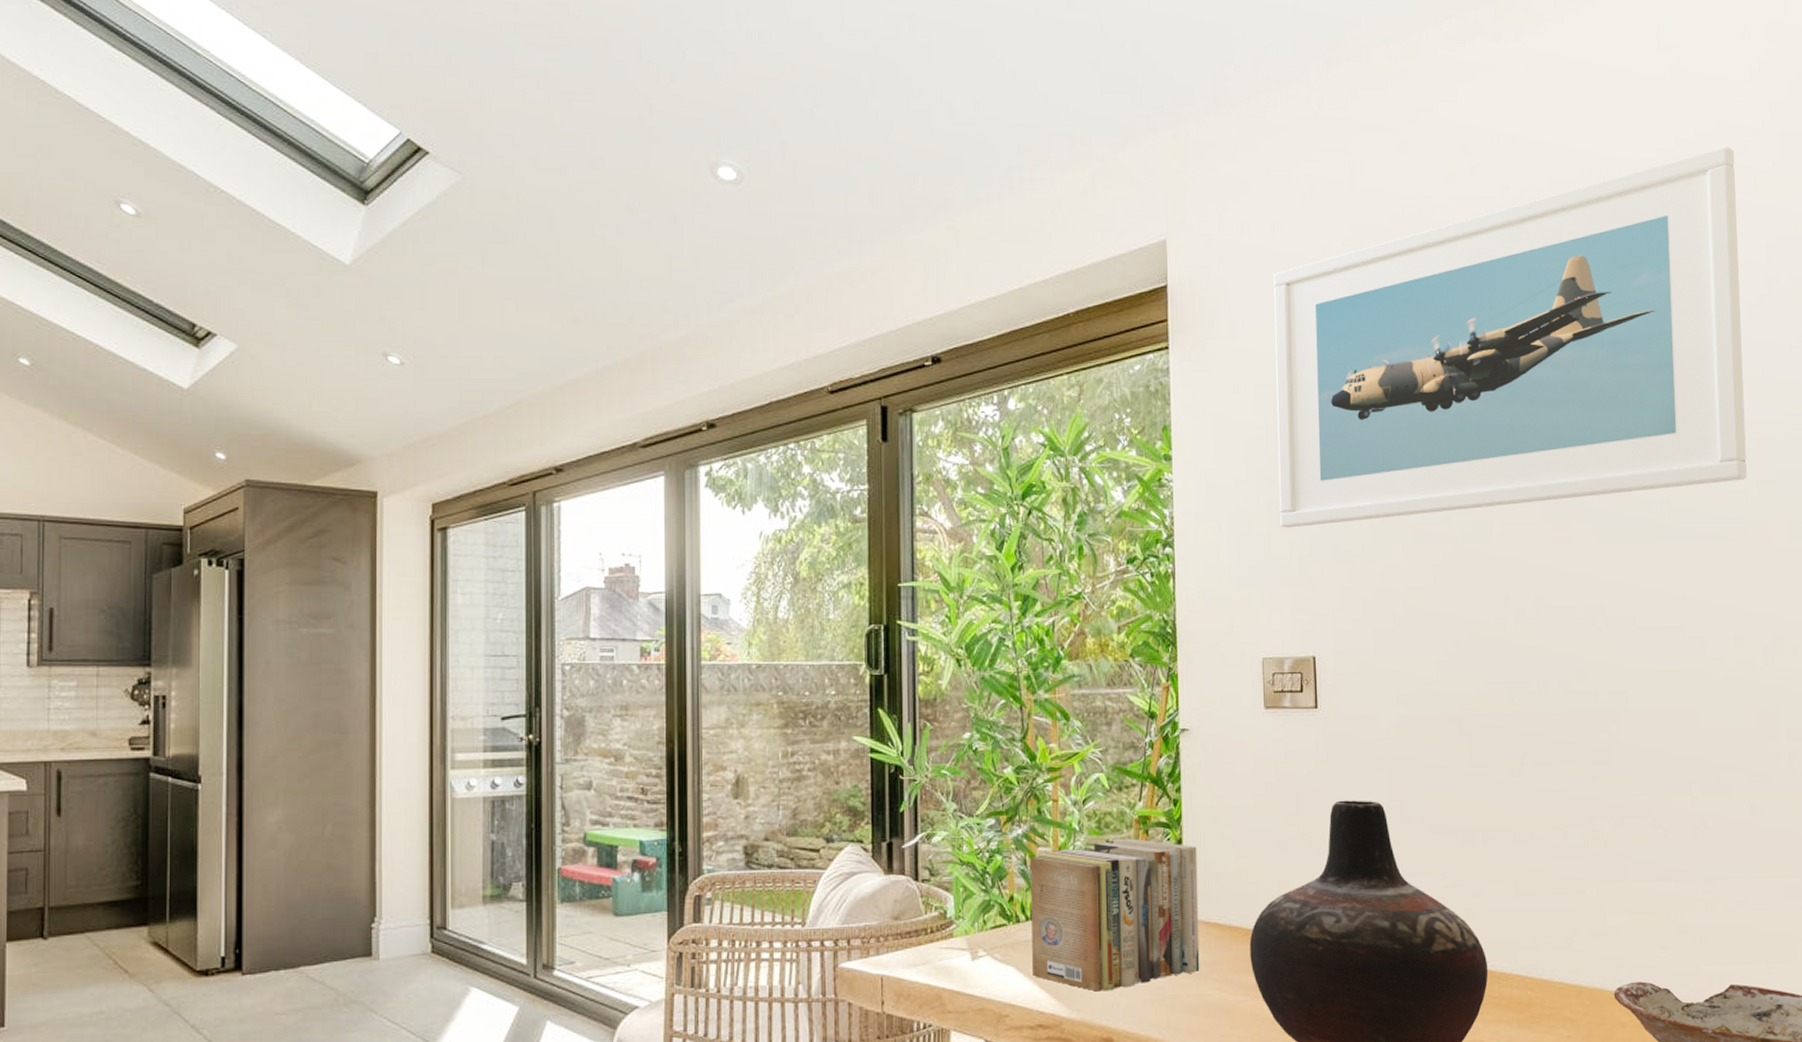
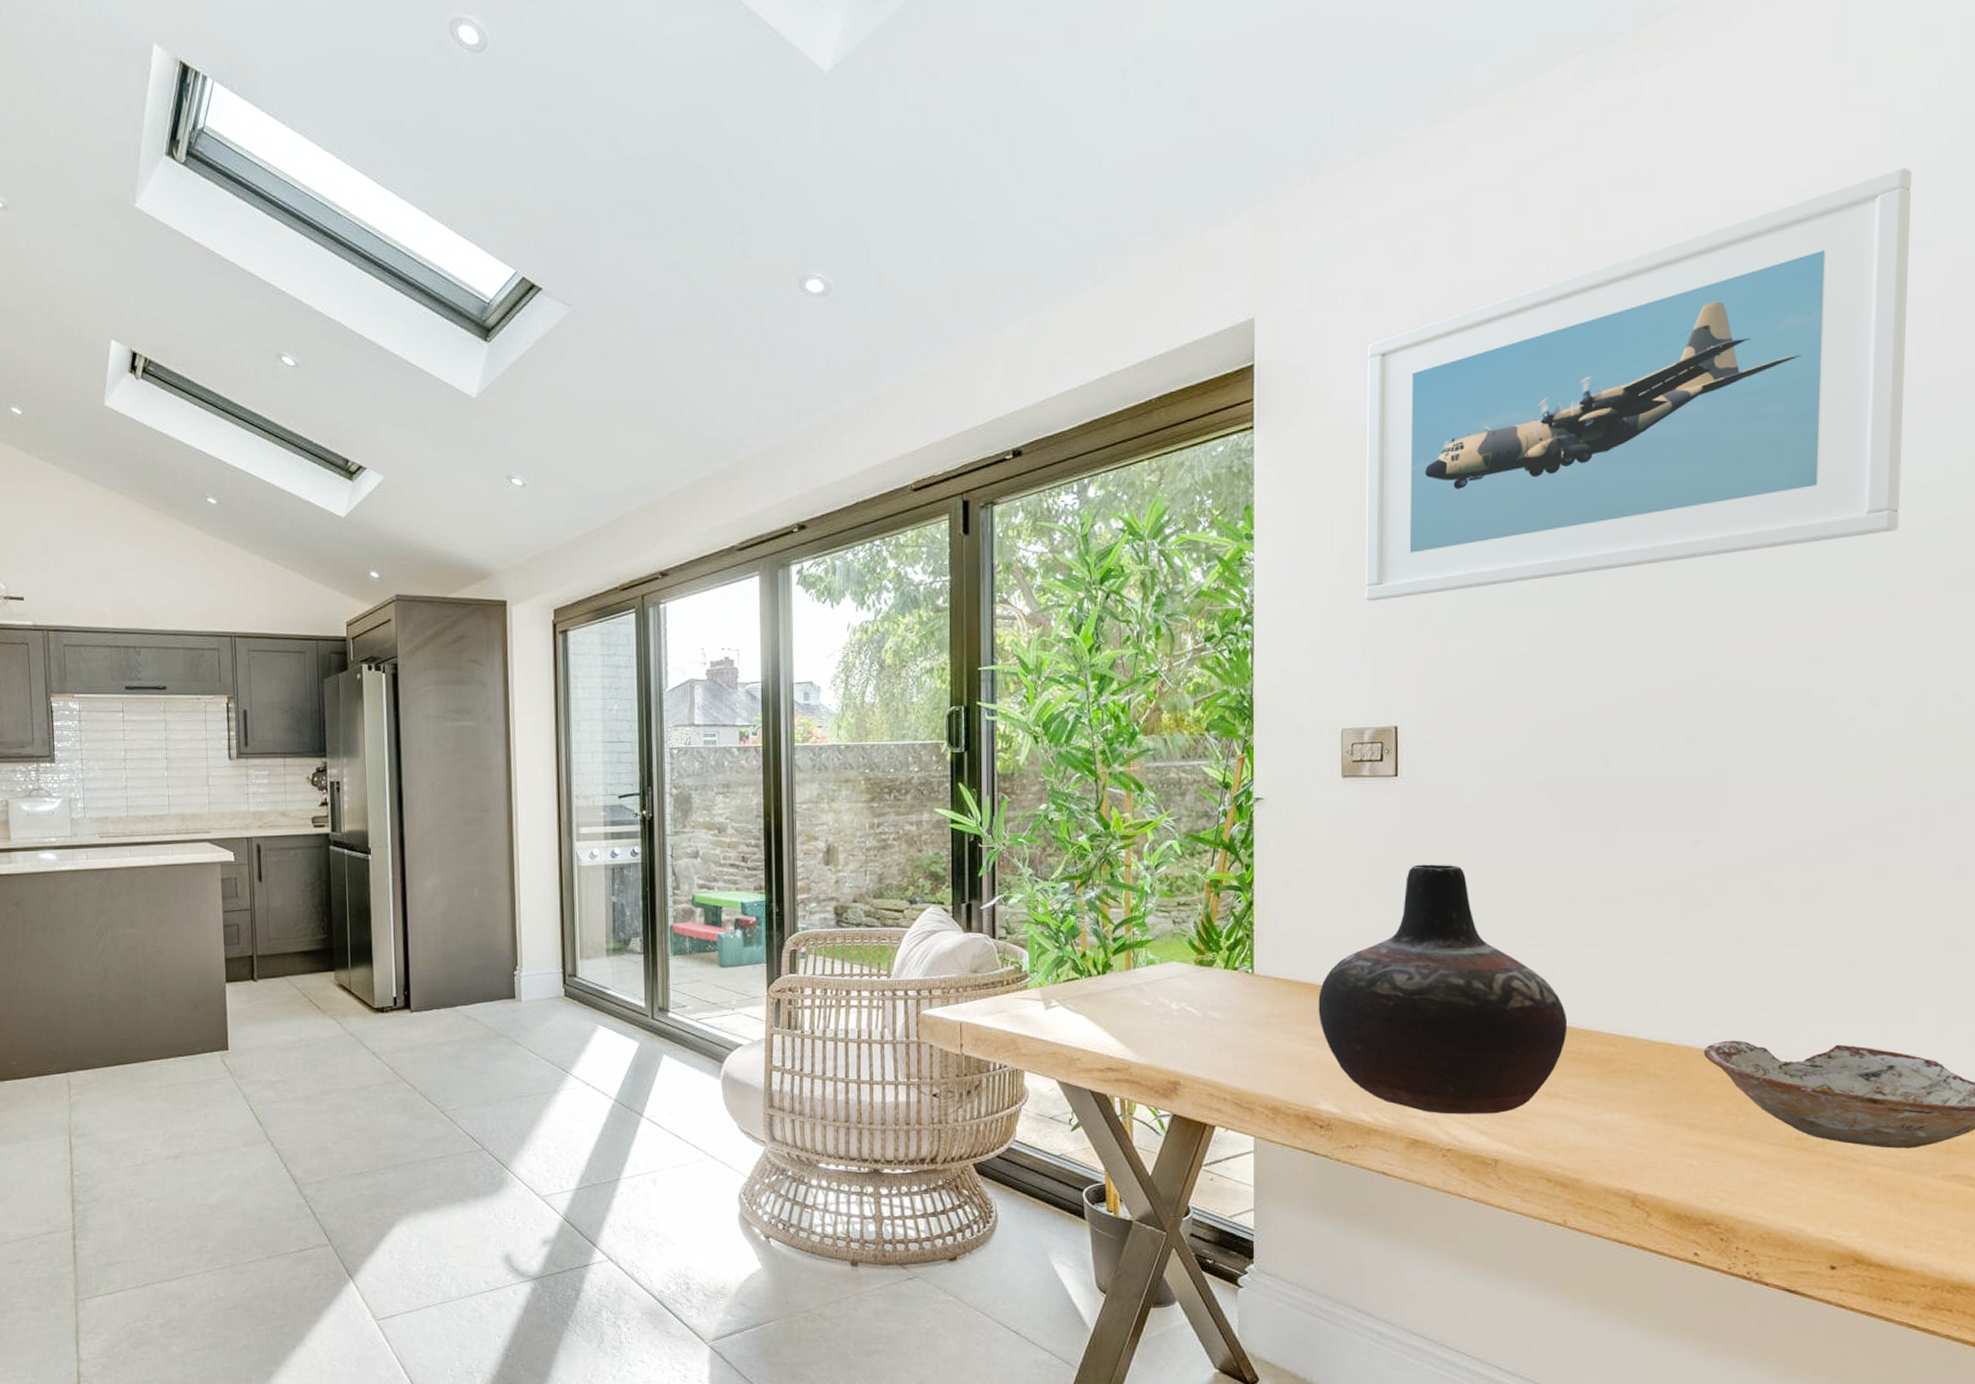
books: present [1030,838,1200,992] -> none [1103,900,1268,1040]

